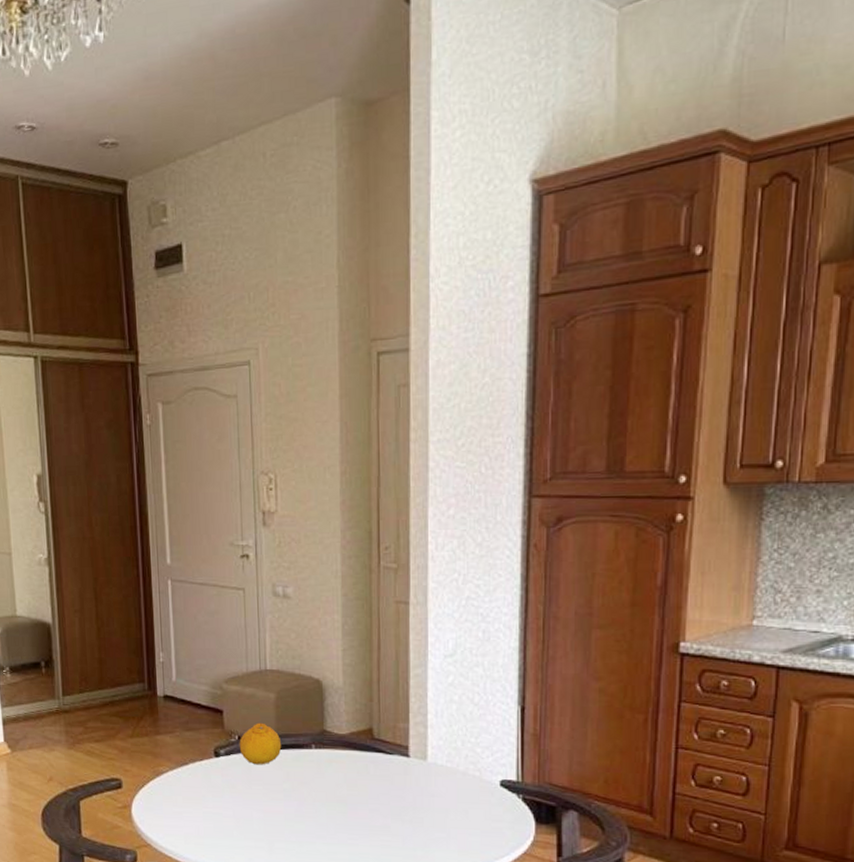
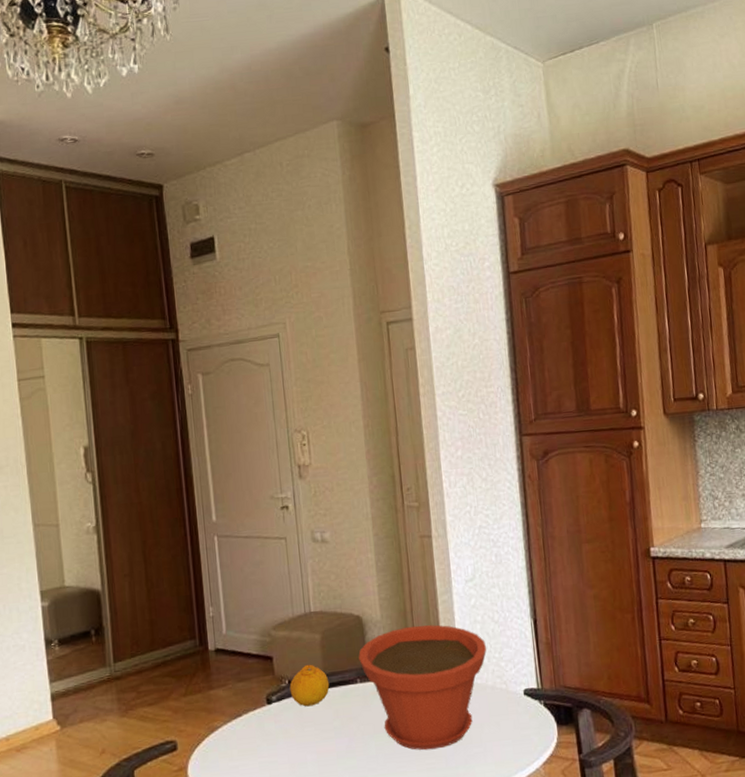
plant pot: none [315,697,462,828] -> present [358,624,487,751]

